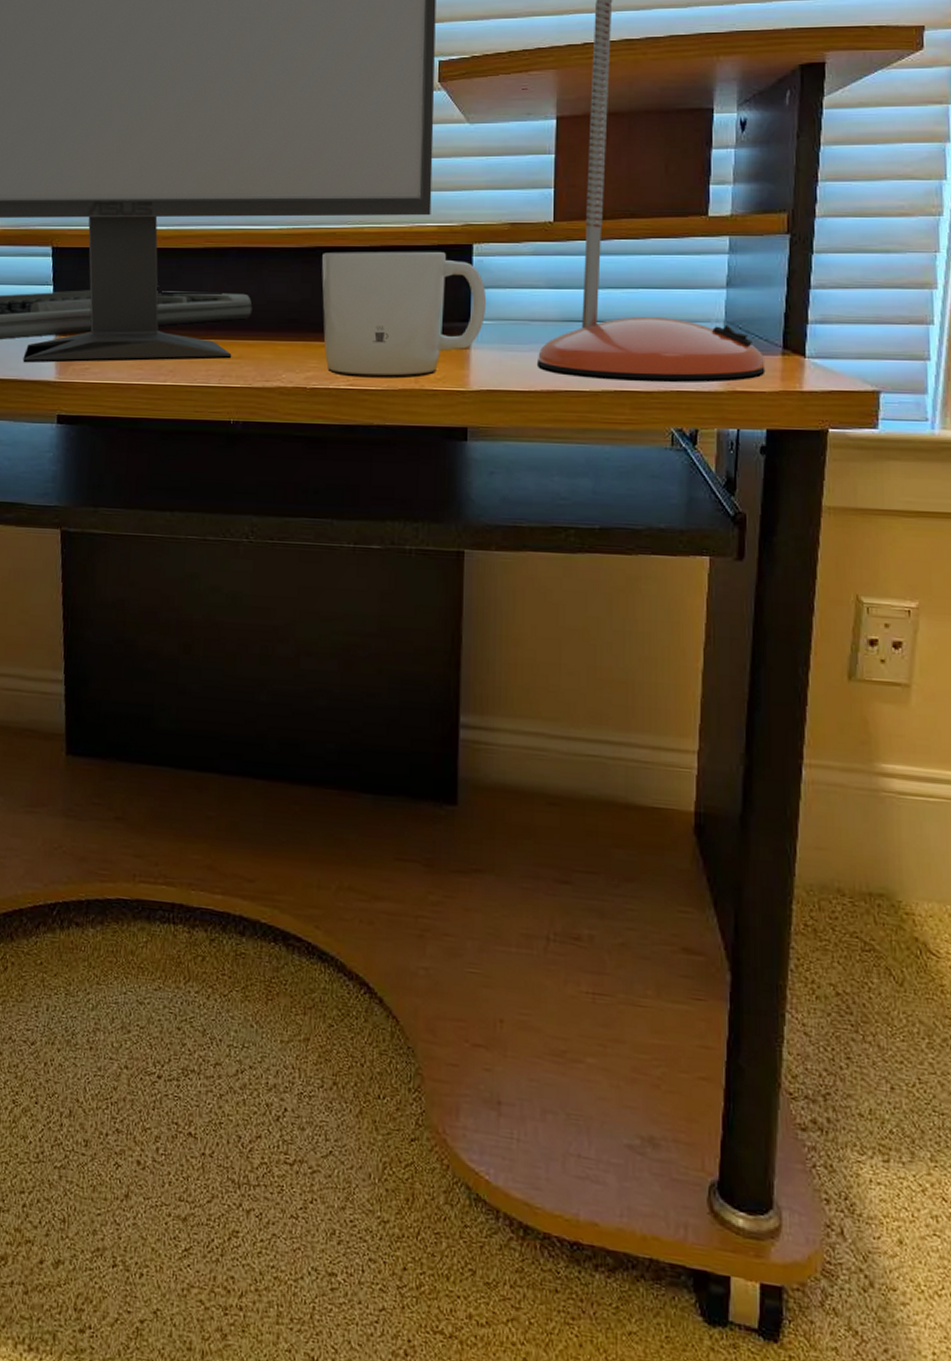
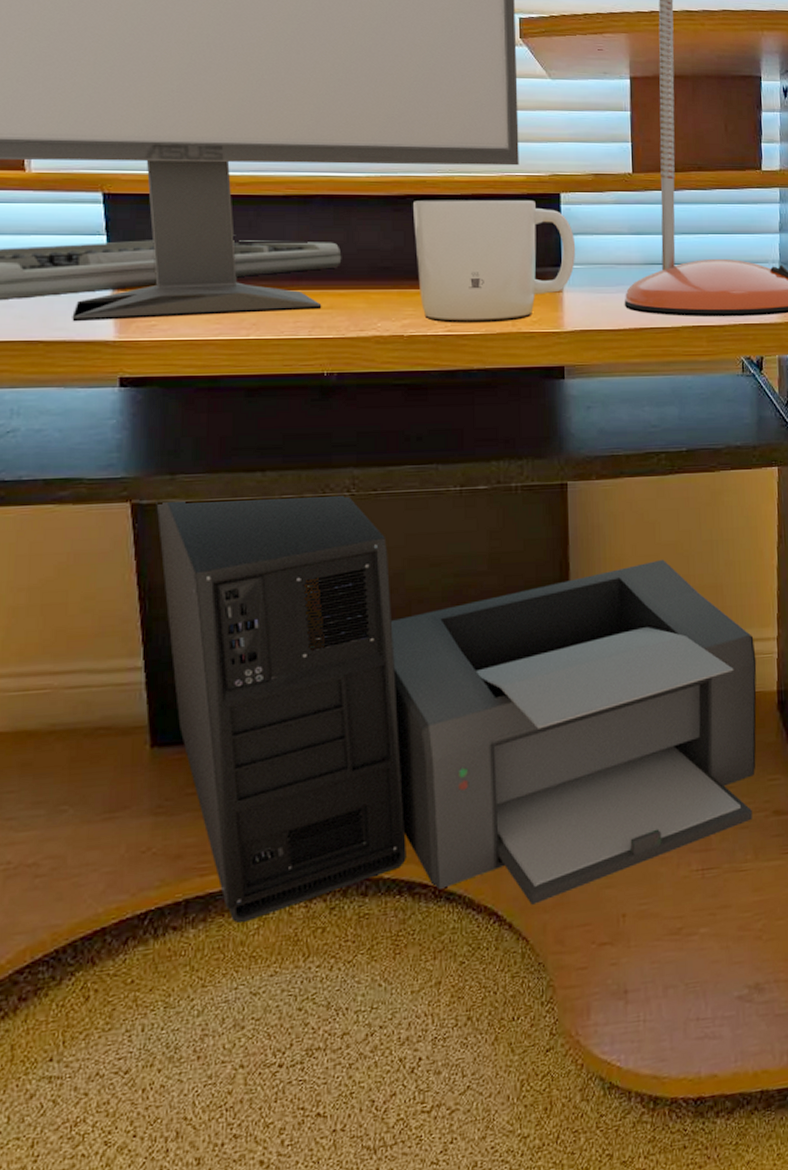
computer tower: none [81,531,284,933] -> present [156,493,406,923]
printer: none [279,645,671,986] -> present [390,559,757,905]

